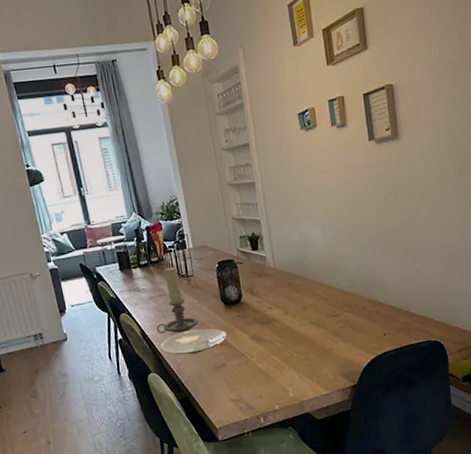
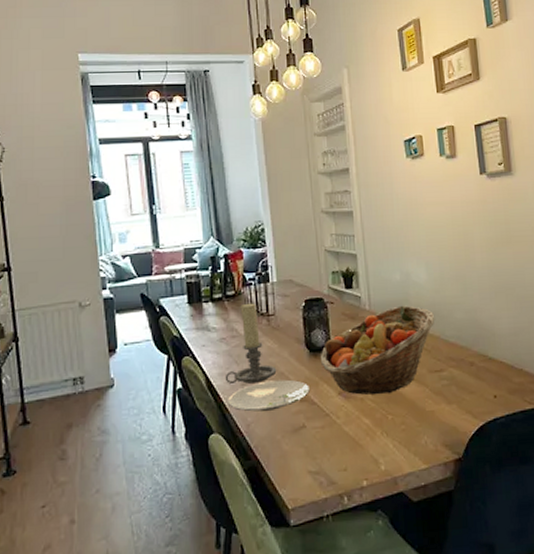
fruit basket: none [234,262,331,338] -> present [321,305,435,395]

